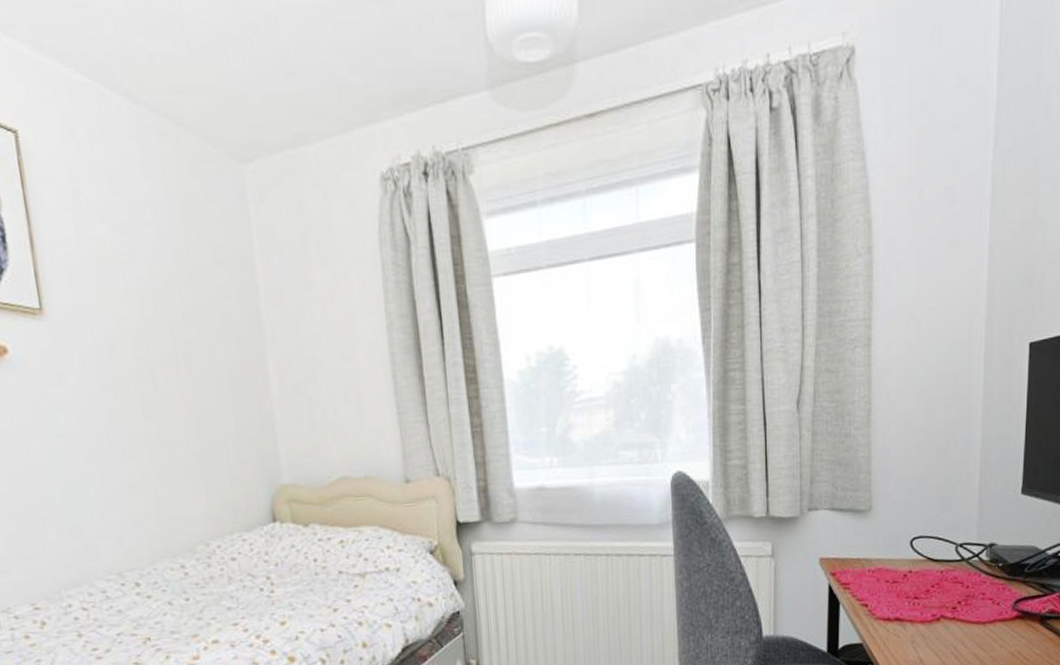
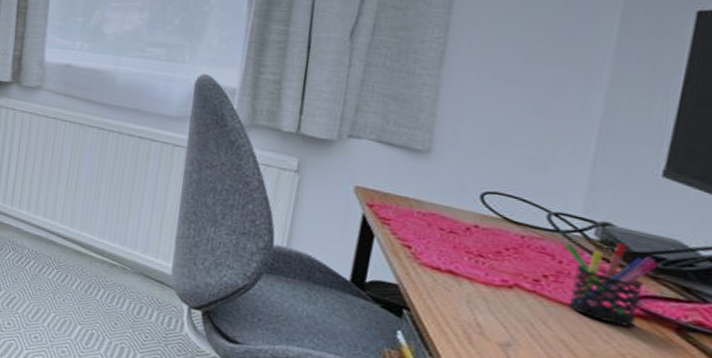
pen holder: none [968,558,1026,629] -> present [564,242,660,327]

